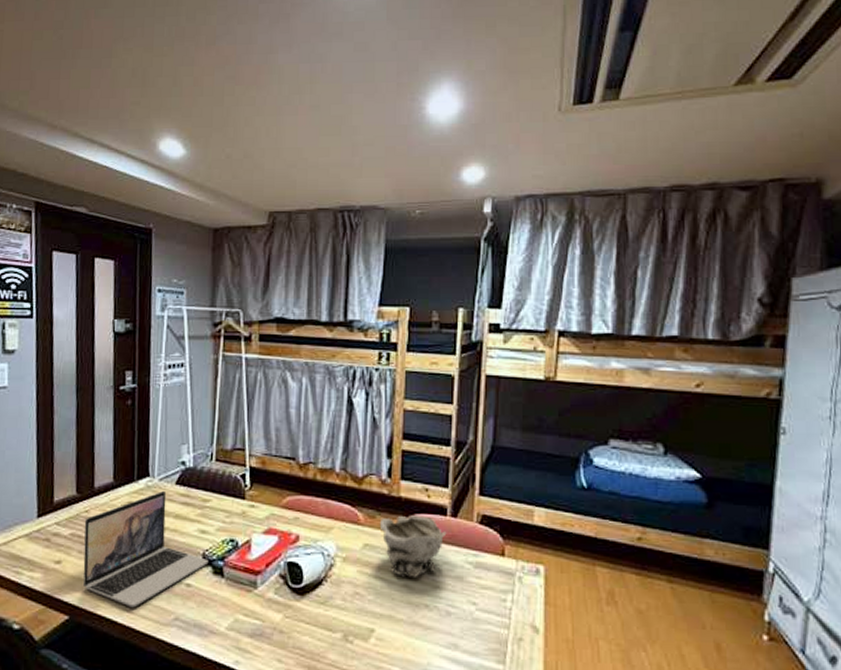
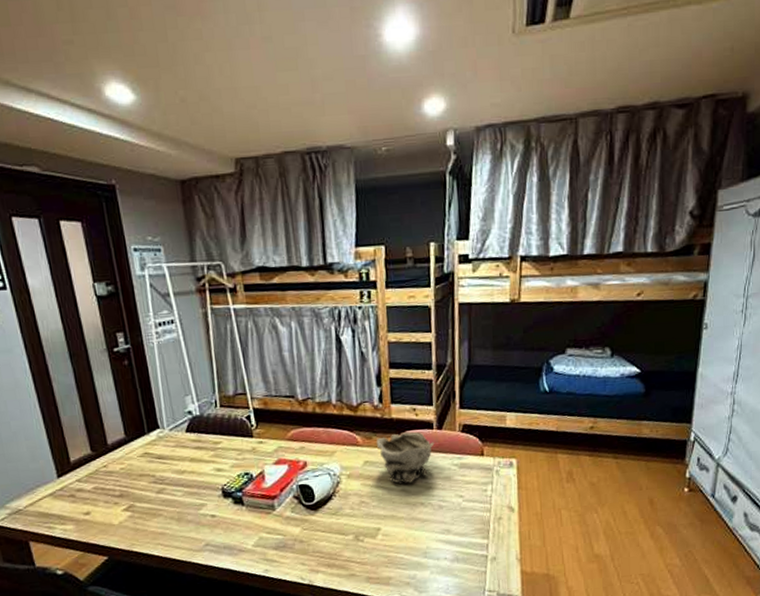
laptop: present [83,491,209,608] -> none [104,440,228,542]

